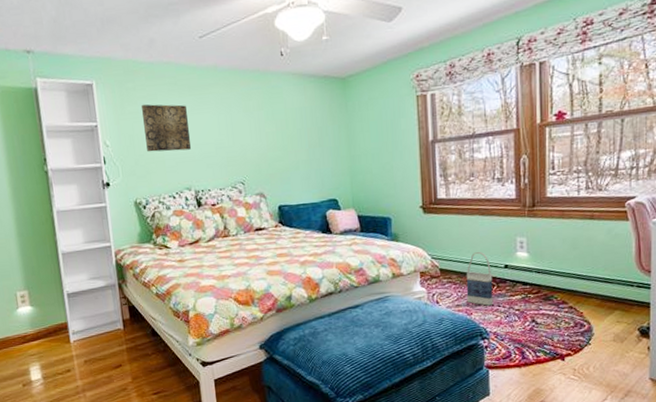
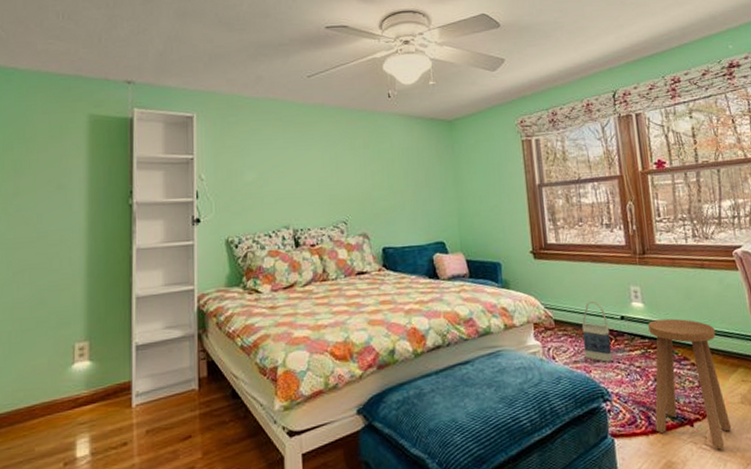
wall art: present [142,104,192,152] -> none [243,138,293,188]
stool: none [528,266,601,380] -> present [648,318,732,450]

